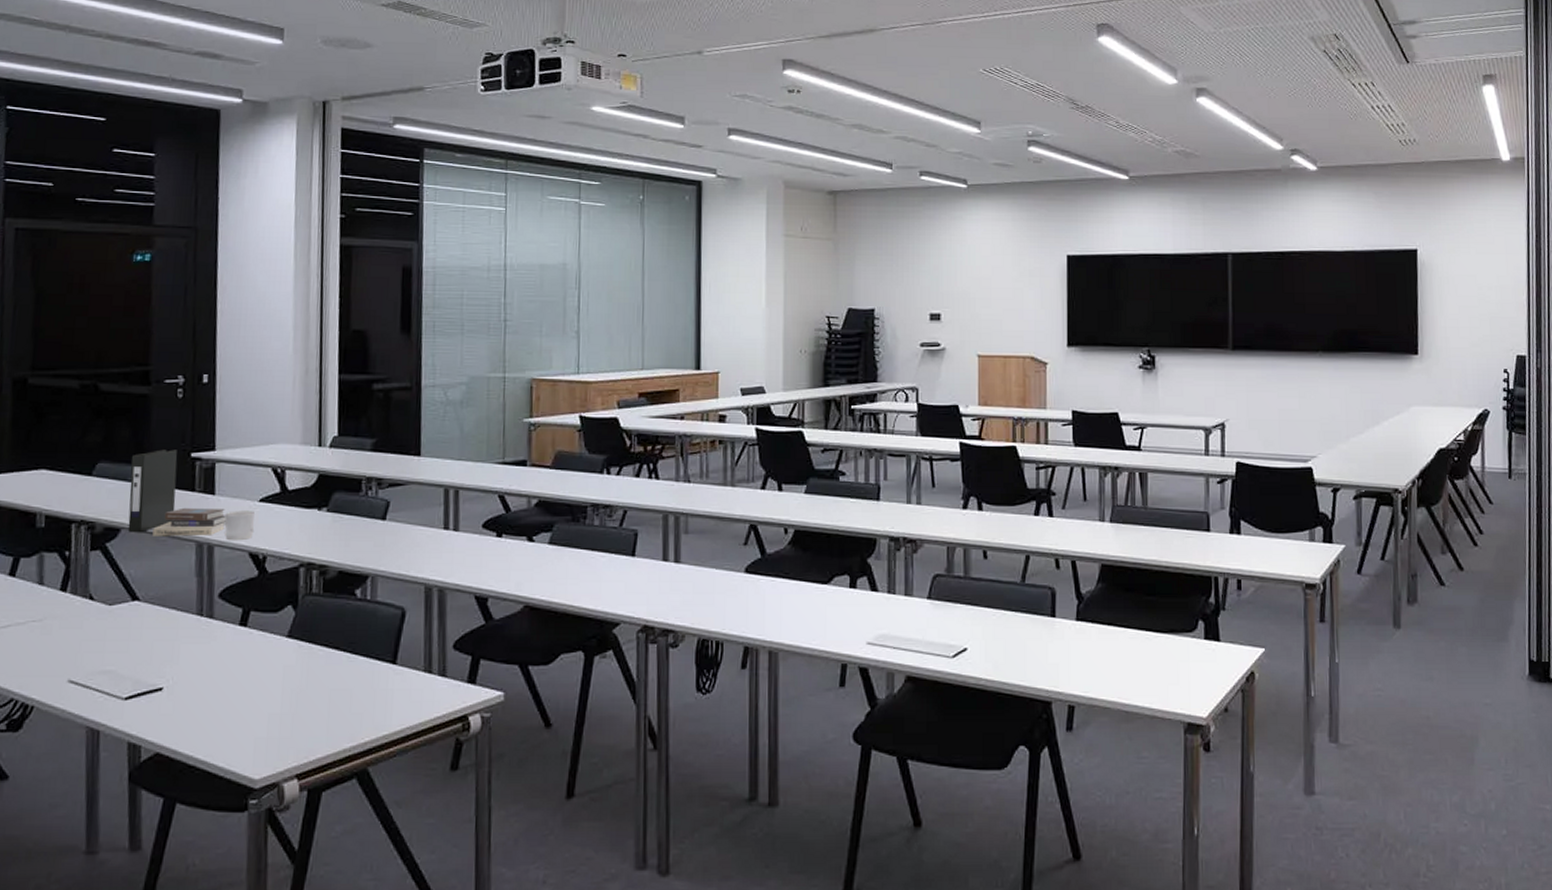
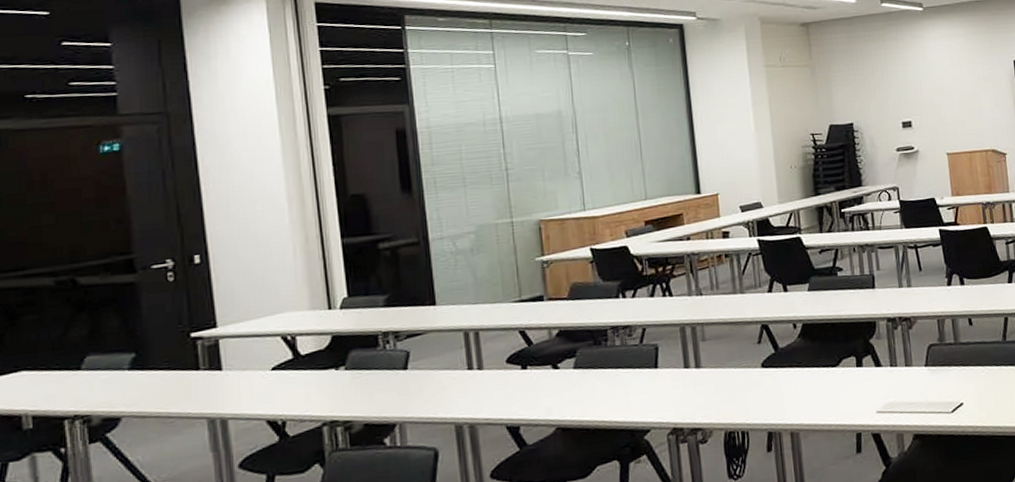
binder: present [127,449,178,533] -> none [123,332,180,421]
books: present [152,507,226,537] -> none [157,382,238,420]
mug: present [224,511,254,541] -> none [236,380,269,413]

